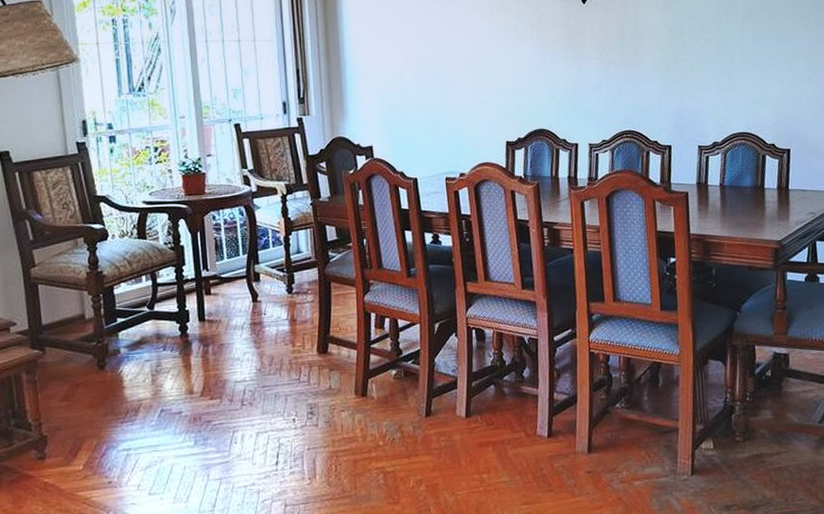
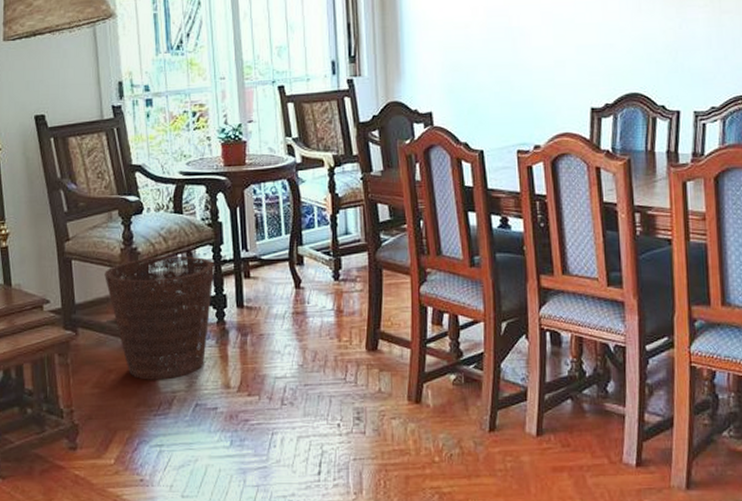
basket: none [71,277,177,391] -> present [104,256,214,380]

